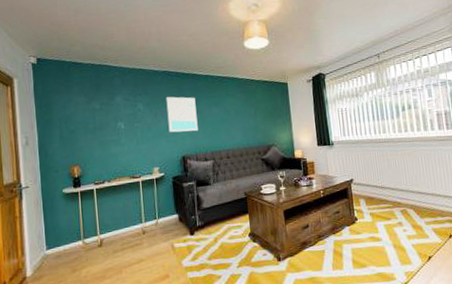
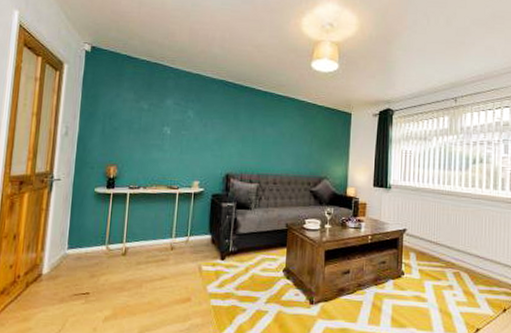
wall art: present [166,96,198,133] -> none [216,108,250,150]

